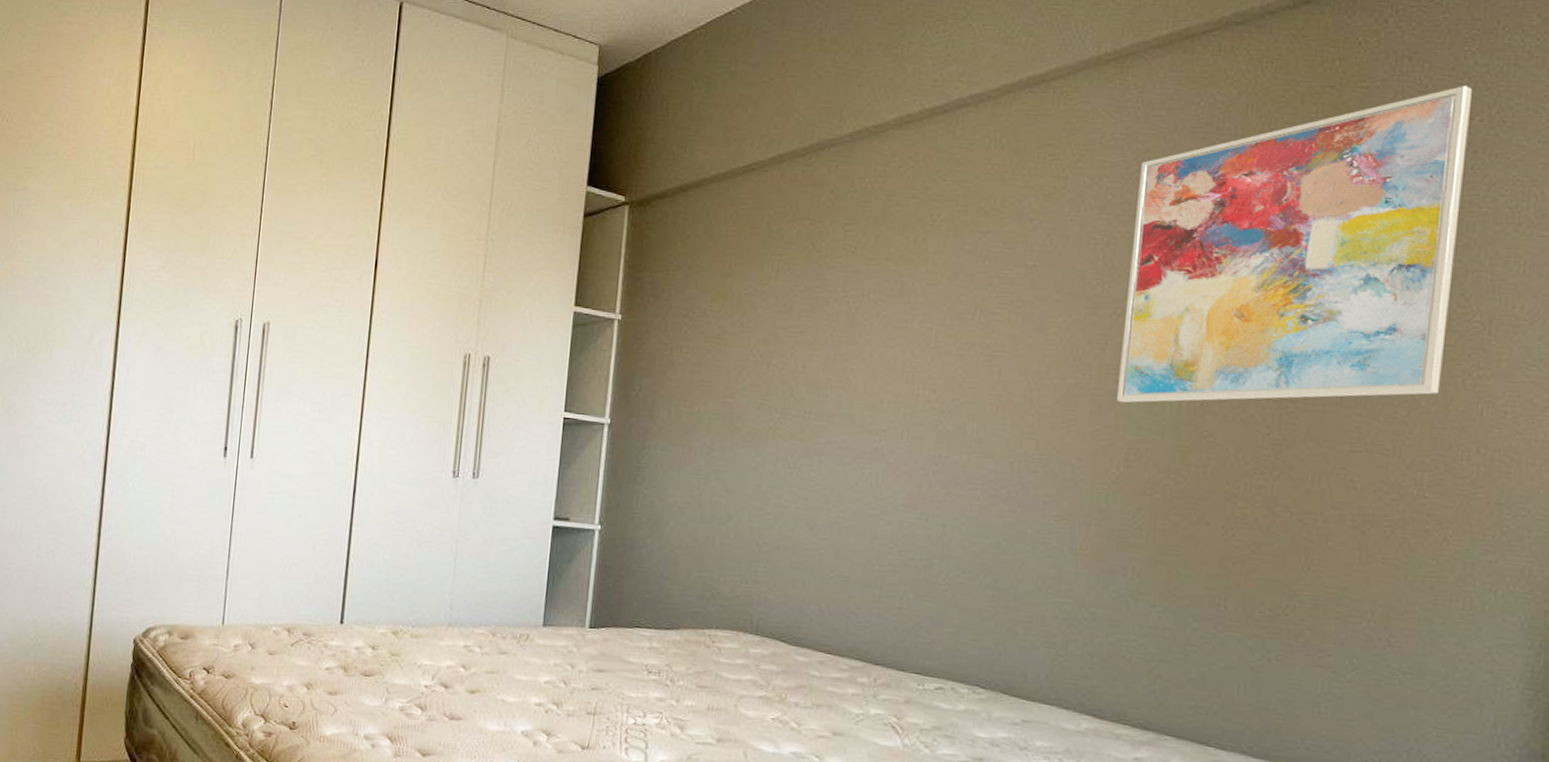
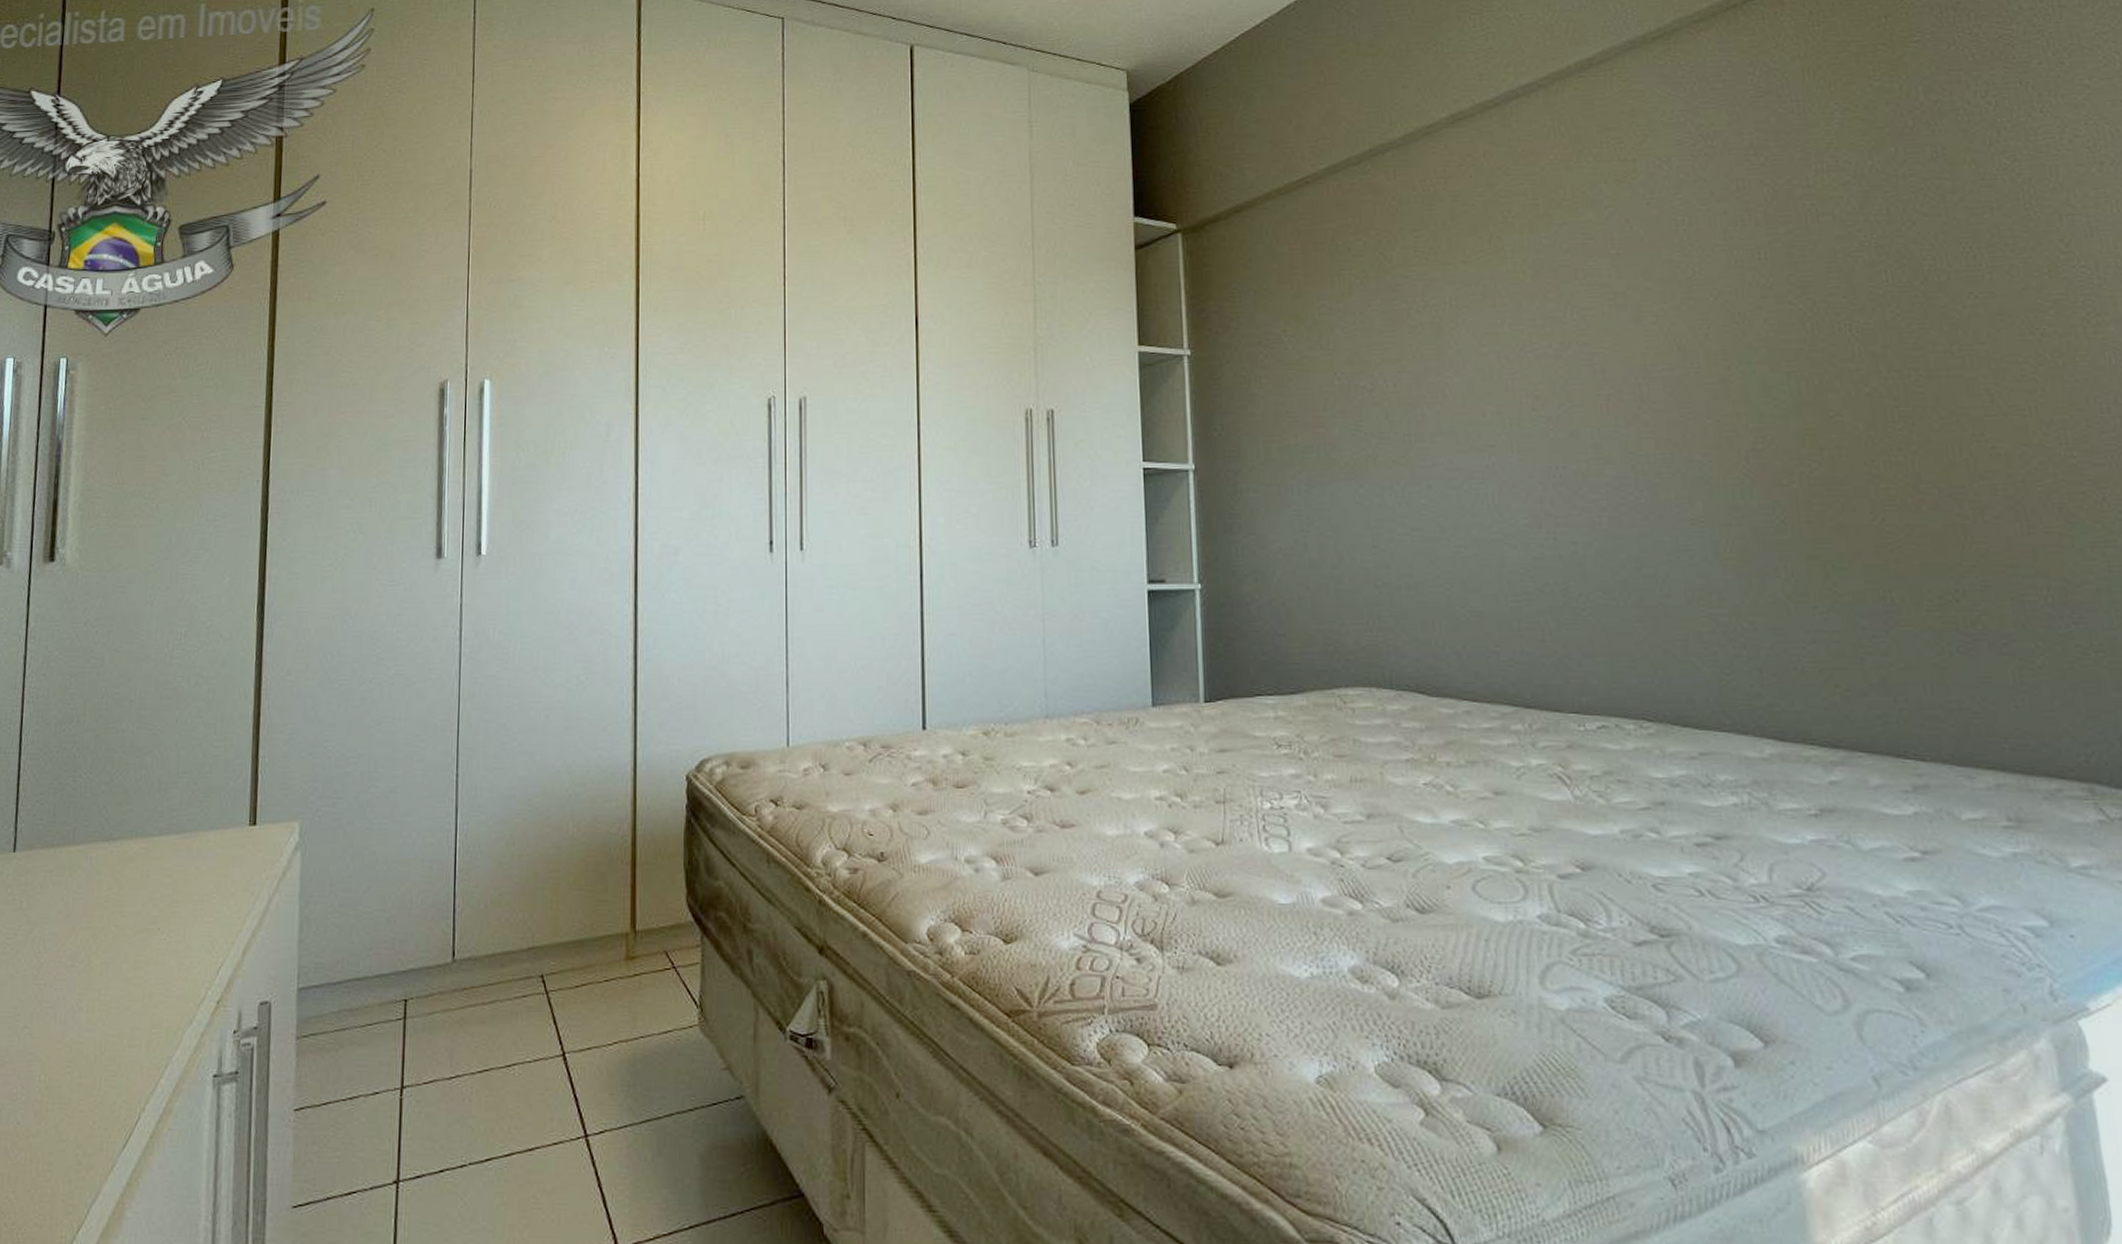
wall art: present [1117,86,1472,403] -> none [1707,31,2062,388]

